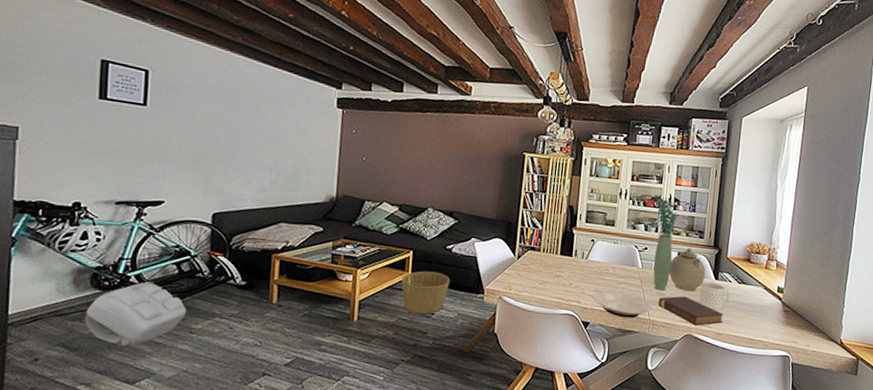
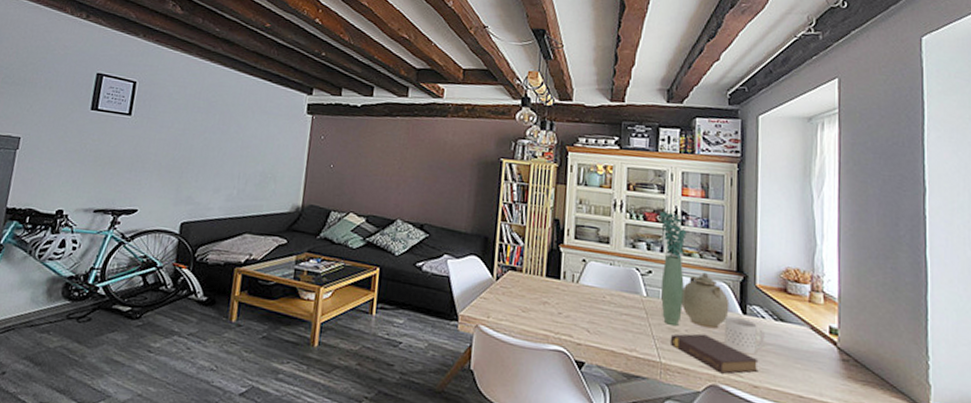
backpack: present [85,281,187,347] -> none [52,293,148,364]
basket: present [401,271,451,315] -> none [366,291,421,343]
plate: present [592,290,652,318] -> none [586,322,663,359]

